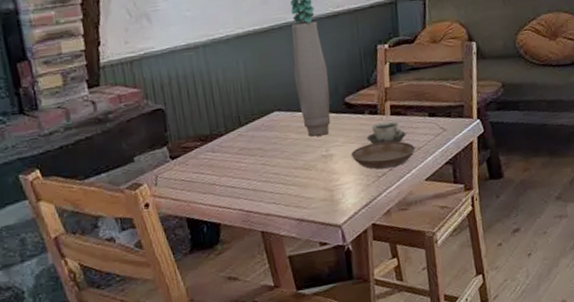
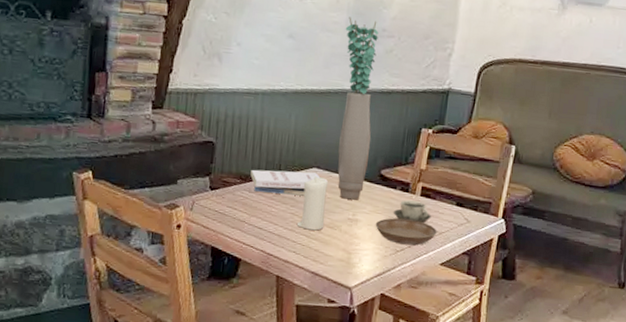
books: none [209,116,284,150] -> present [250,169,321,196]
candle: none [267,119,299,177] -> present [296,177,328,231]

